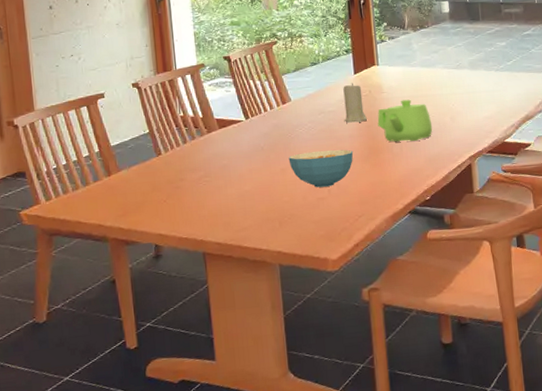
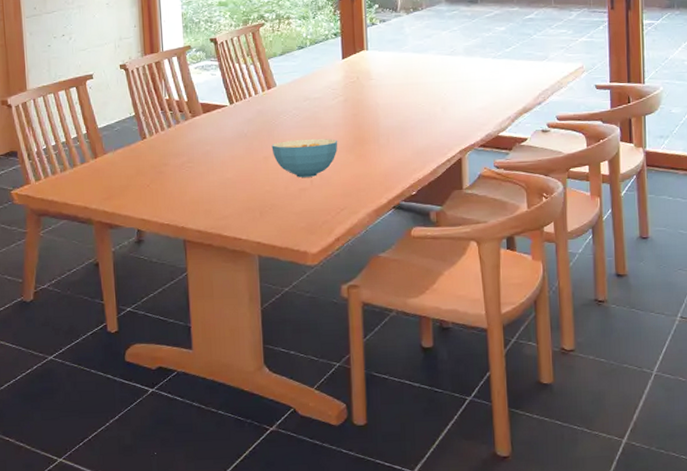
candle: present [343,83,368,123] -> none [329,68,354,111]
teapot: present [377,99,433,142] -> none [364,87,422,133]

